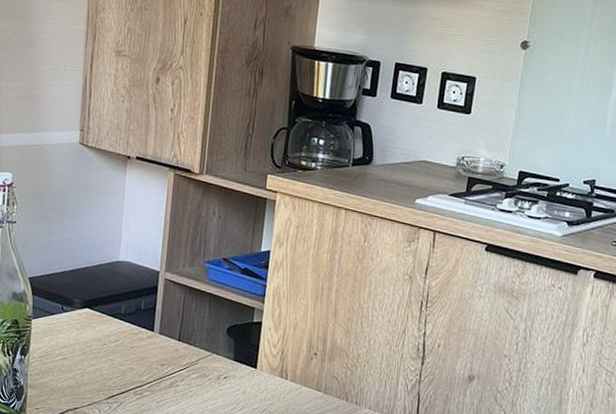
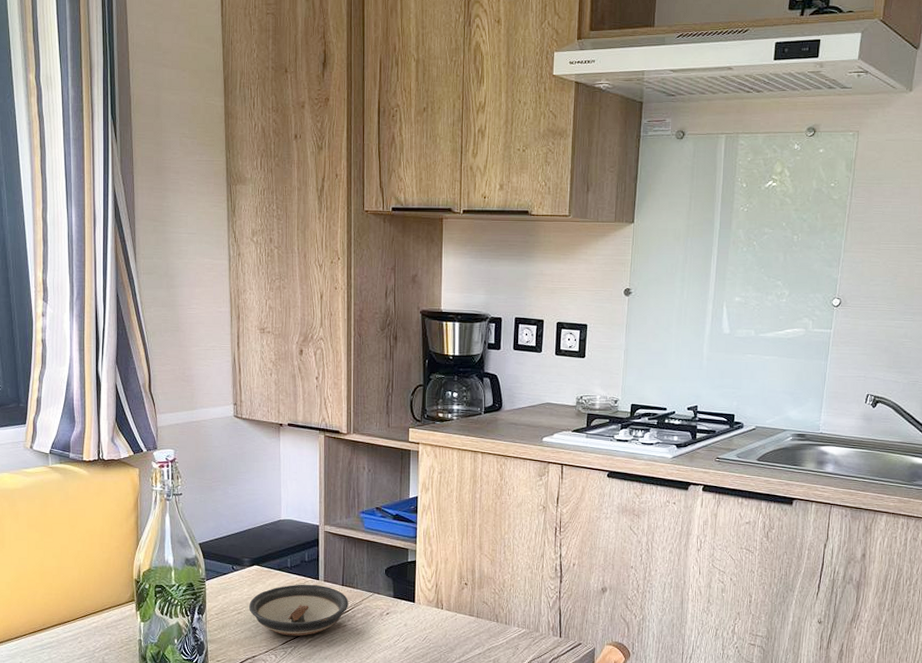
saucer: none [75,334,184,392] -> present [249,584,349,636]

